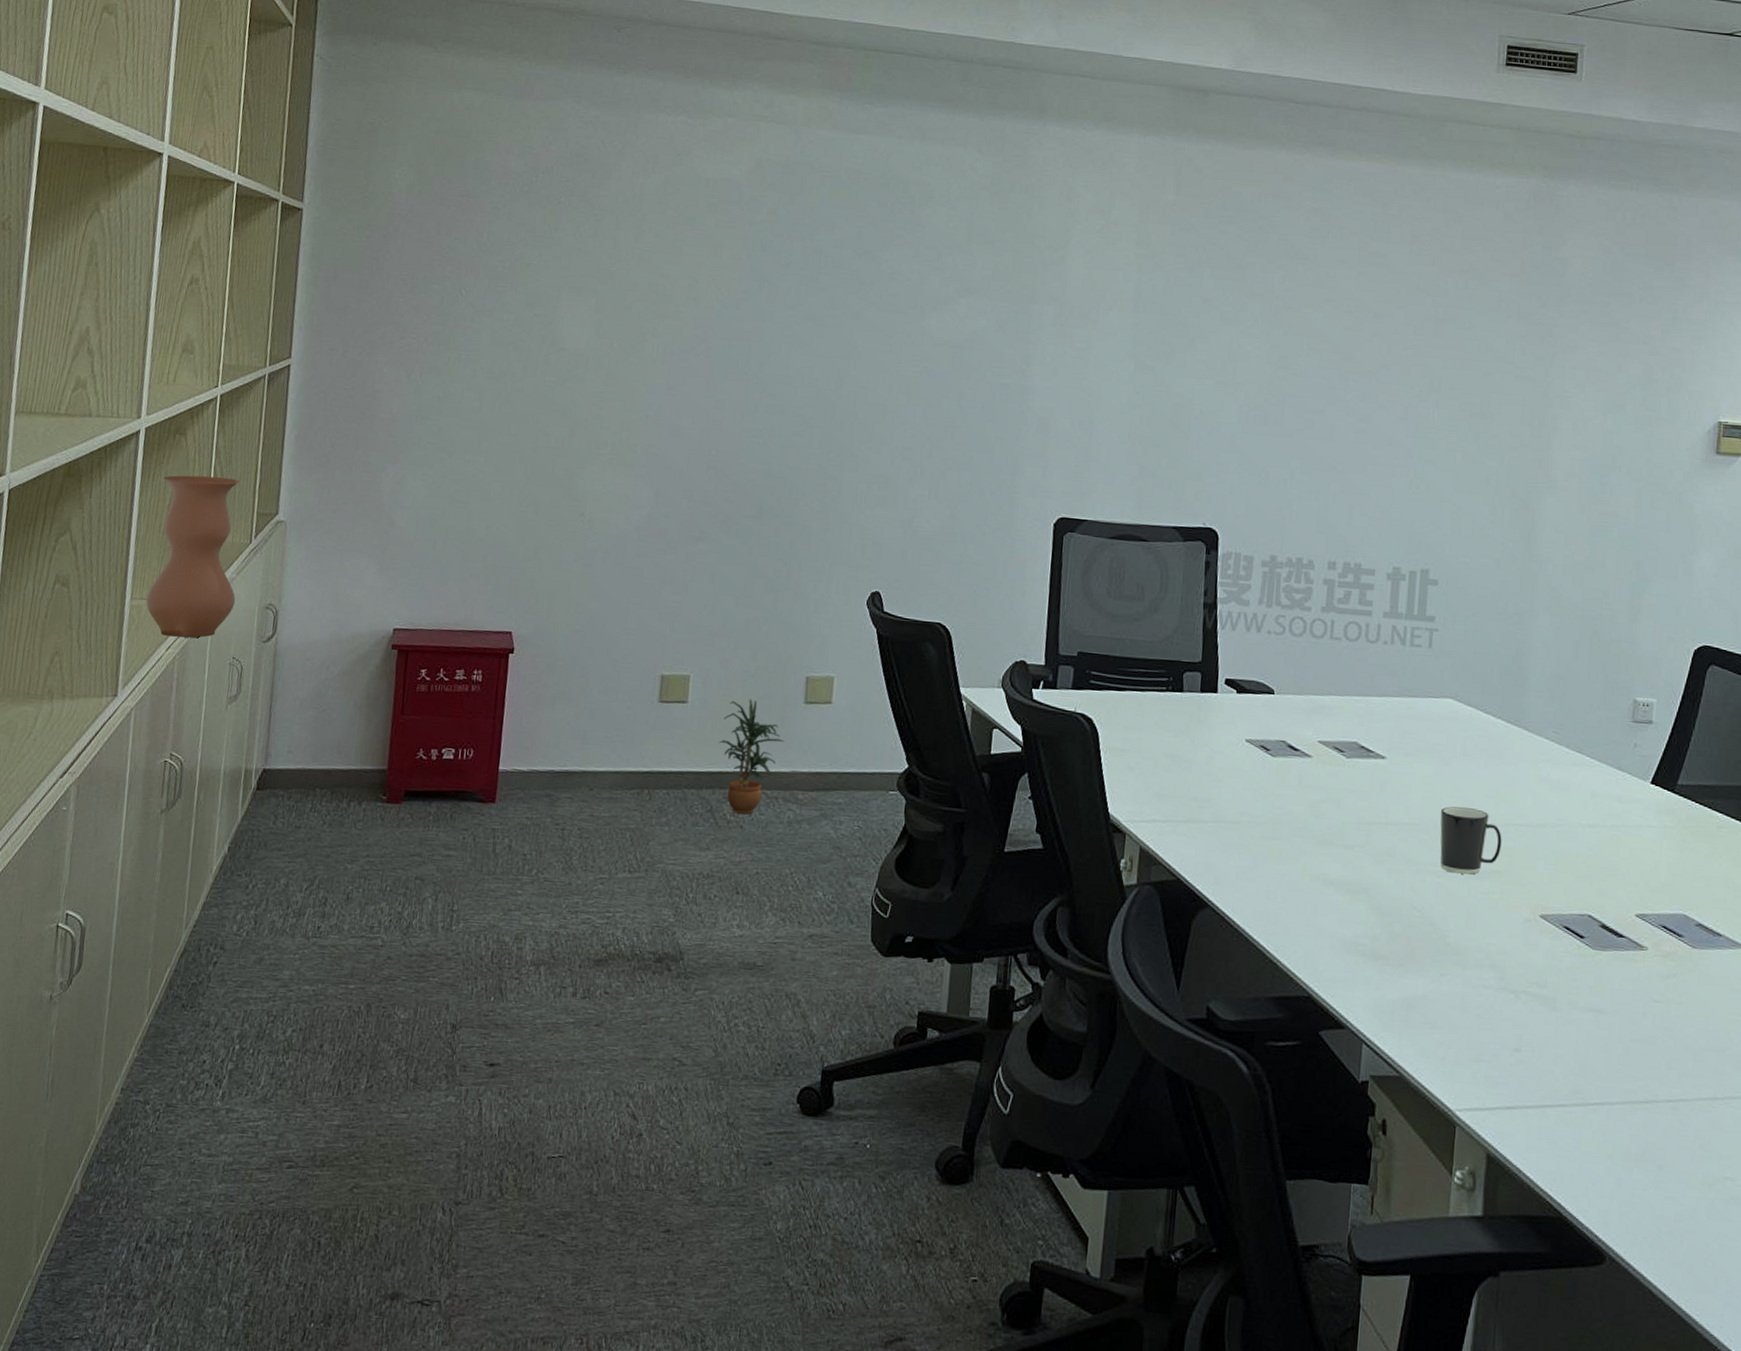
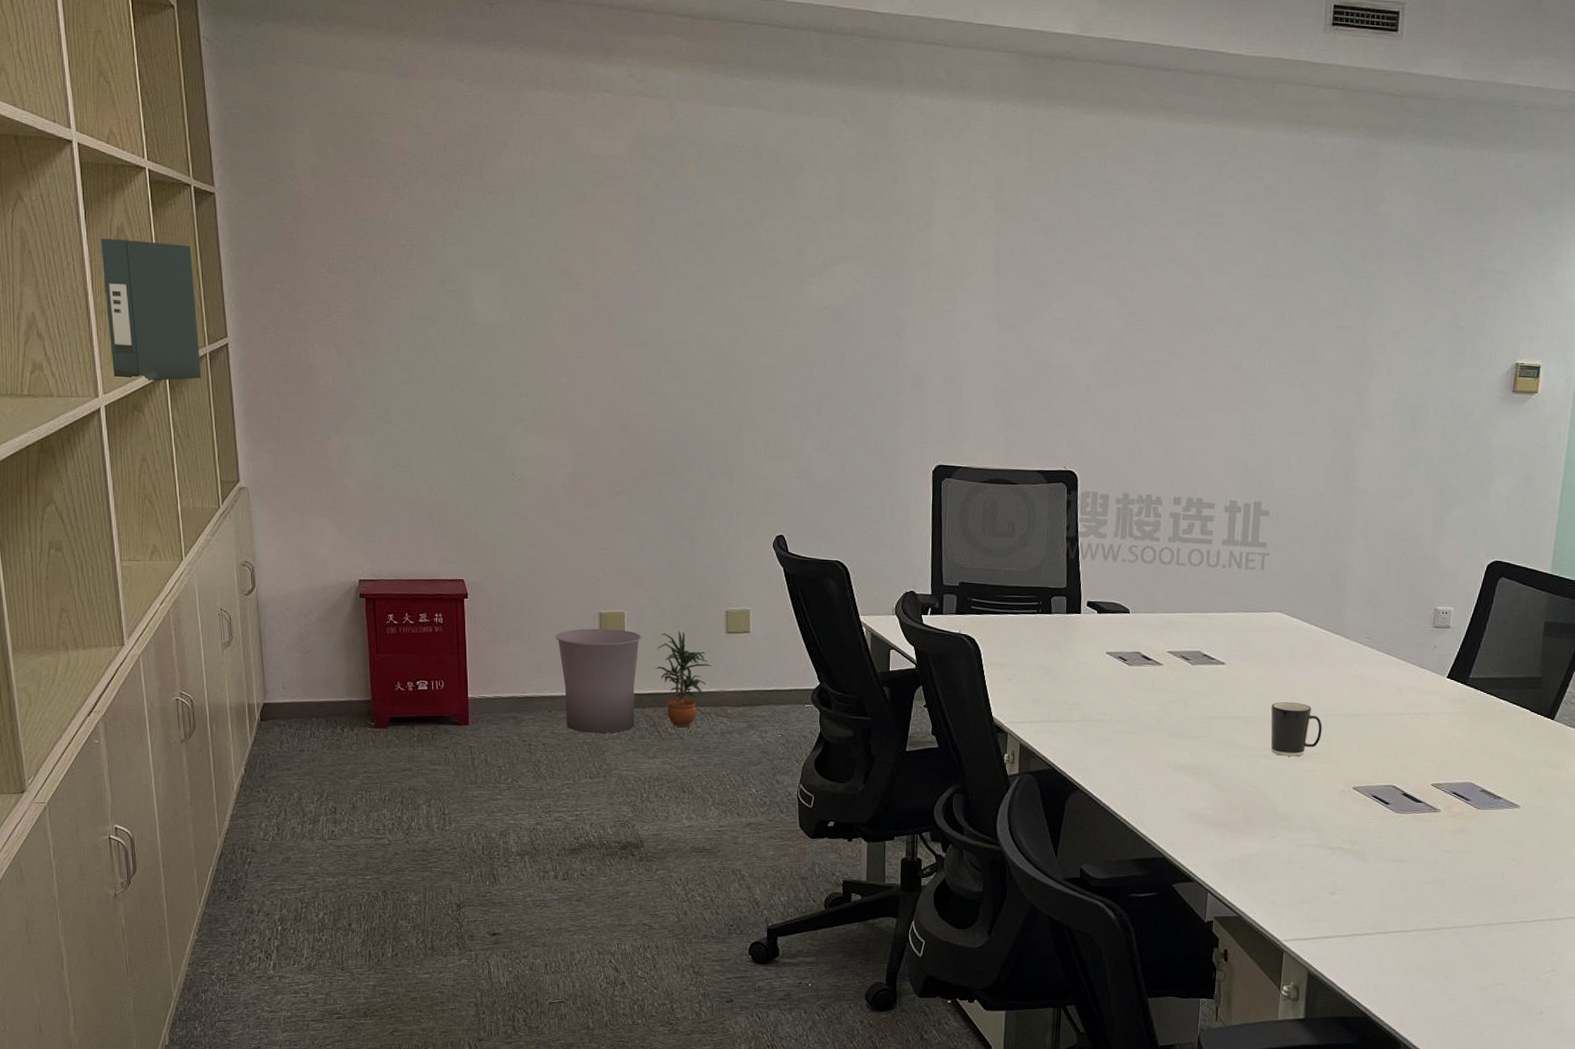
vase: present [146,475,241,638] -> none [130,448,215,594]
binder: none [160,252,268,403] -> present [100,238,202,382]
waste bin: none [607,692,706,818] -> present [555,628,641,734]

